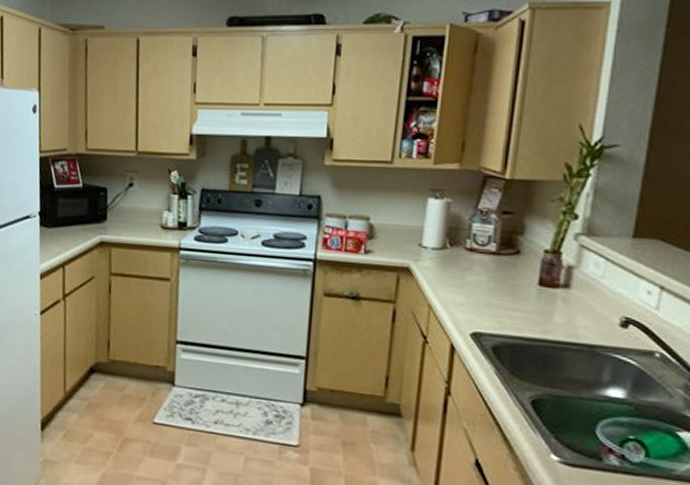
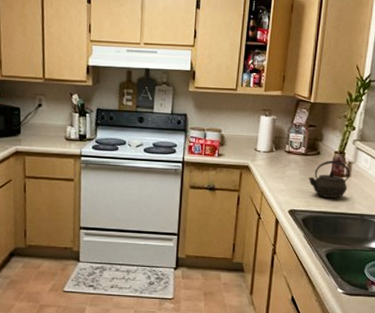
kettle: none [501,262,570,320] -> present [308,160,350,199]

